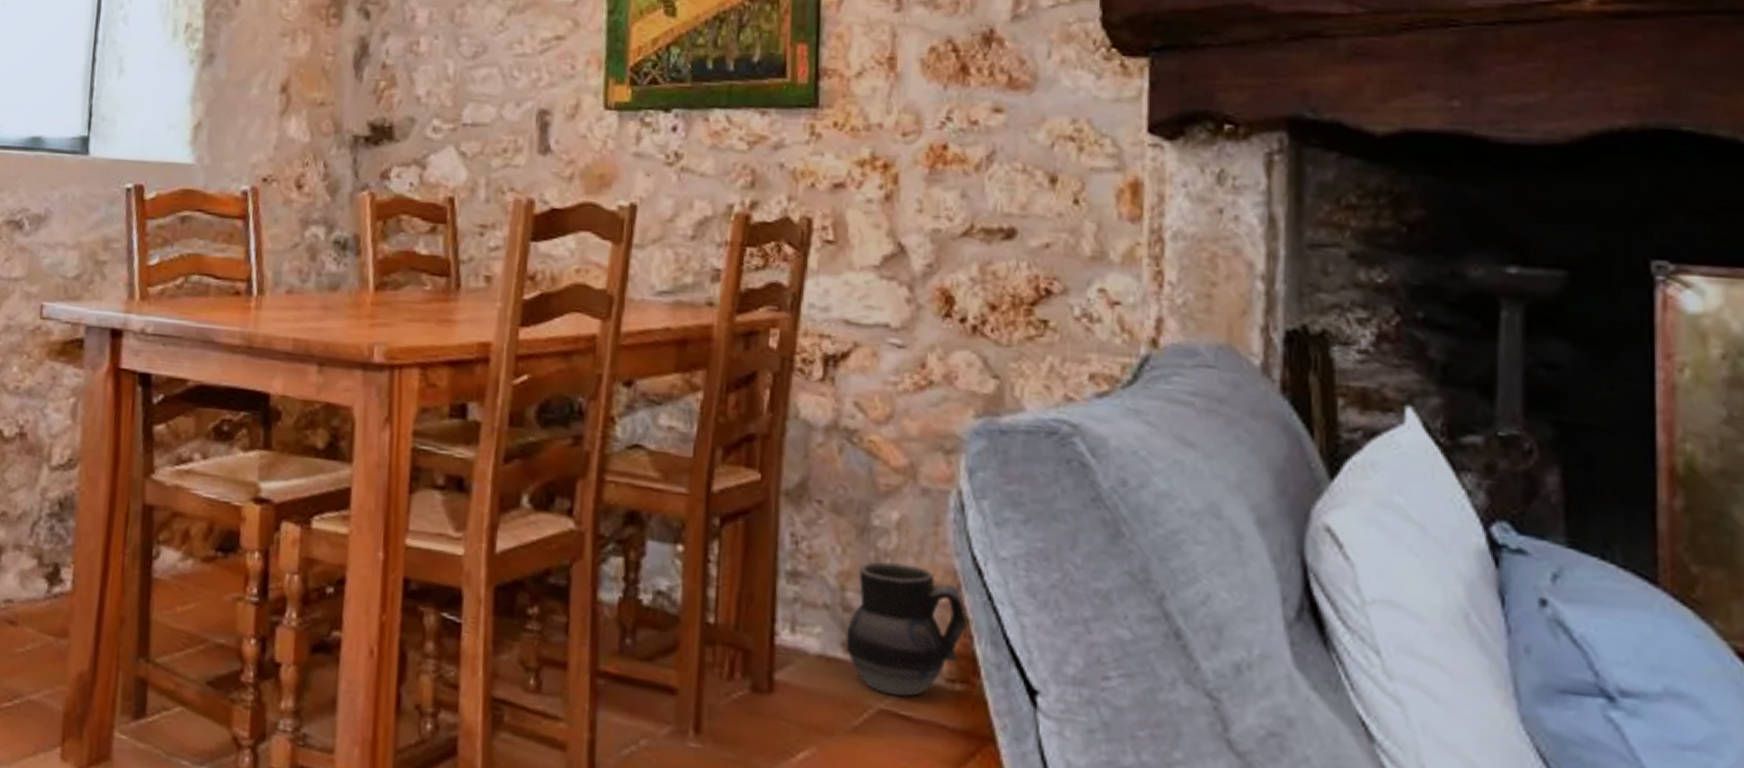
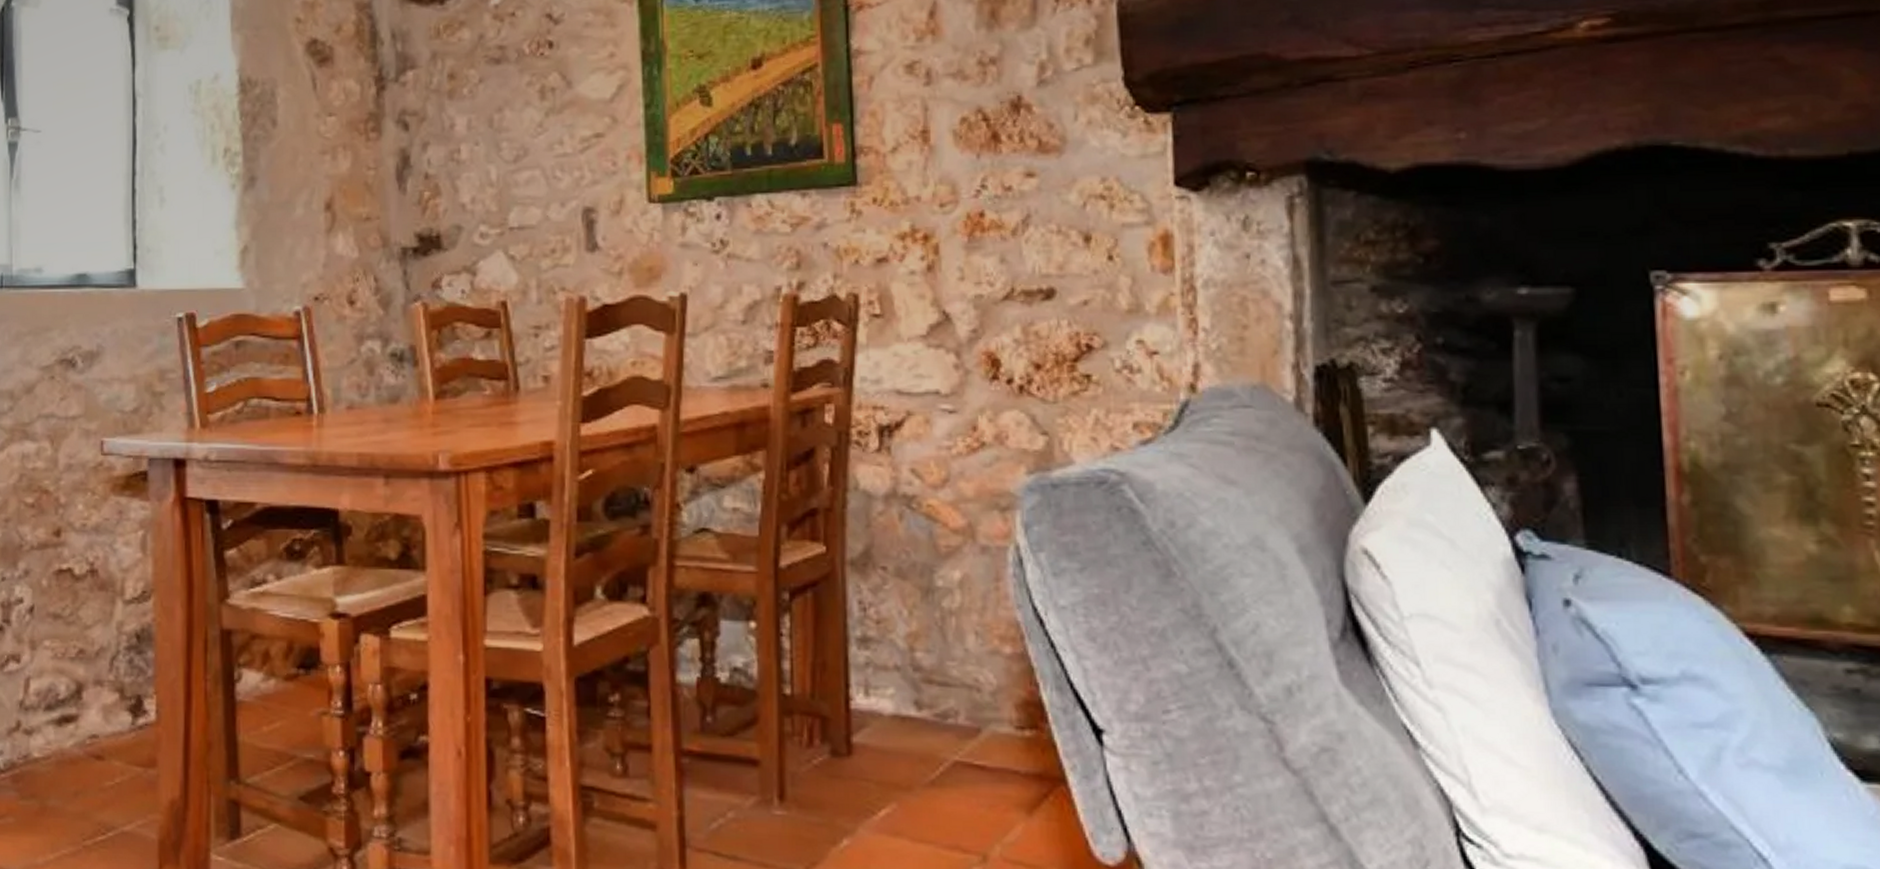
ceramic jug: present [845,560,968,698] -> none [917,619,1033,748]

